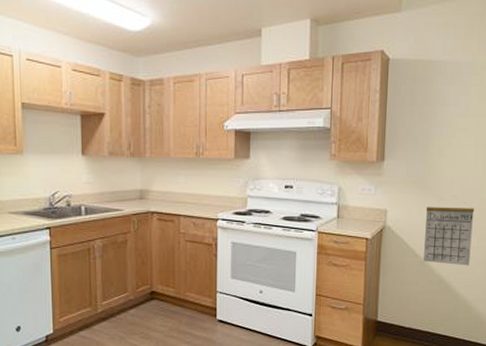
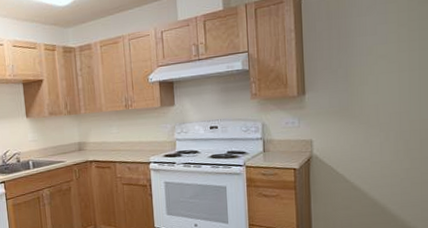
calendar: present [424,196,475,266] -> none [352,120,404,188]

